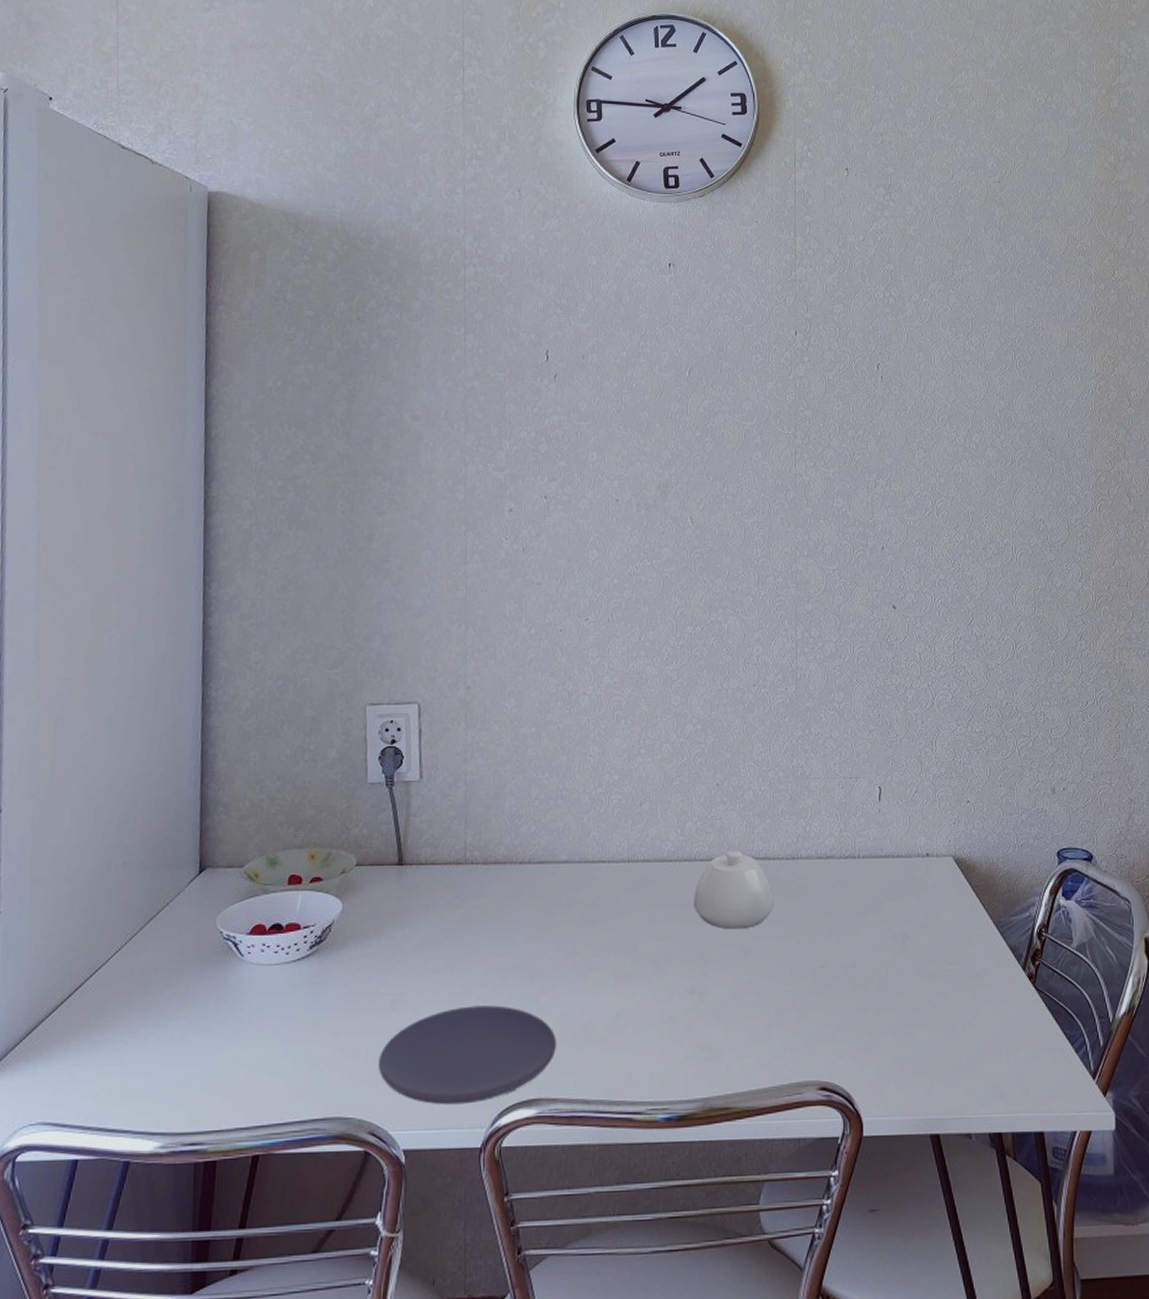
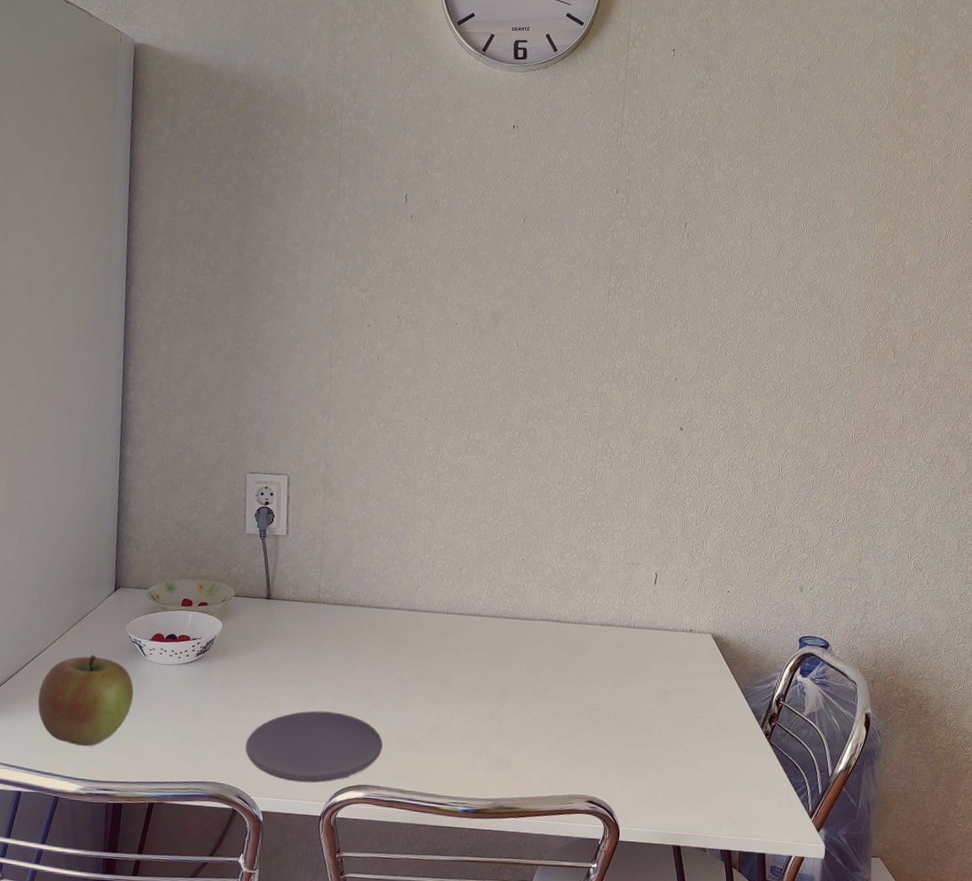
apple: none [98,962,228,1088] -> present [37,655,134,747]
sugar bowl: present [694,850,774,930] -> none [497,612,563,674]

